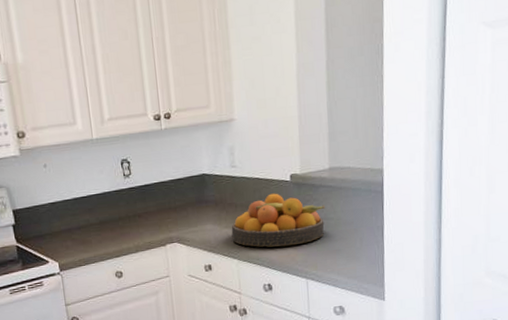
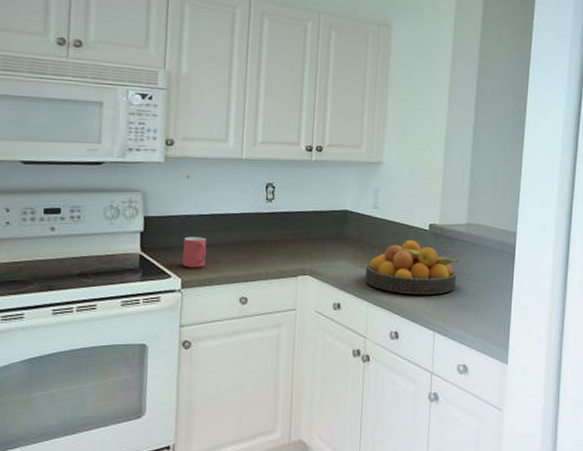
mug: none [53,221,77,252] -> present [182,237,207,268]

